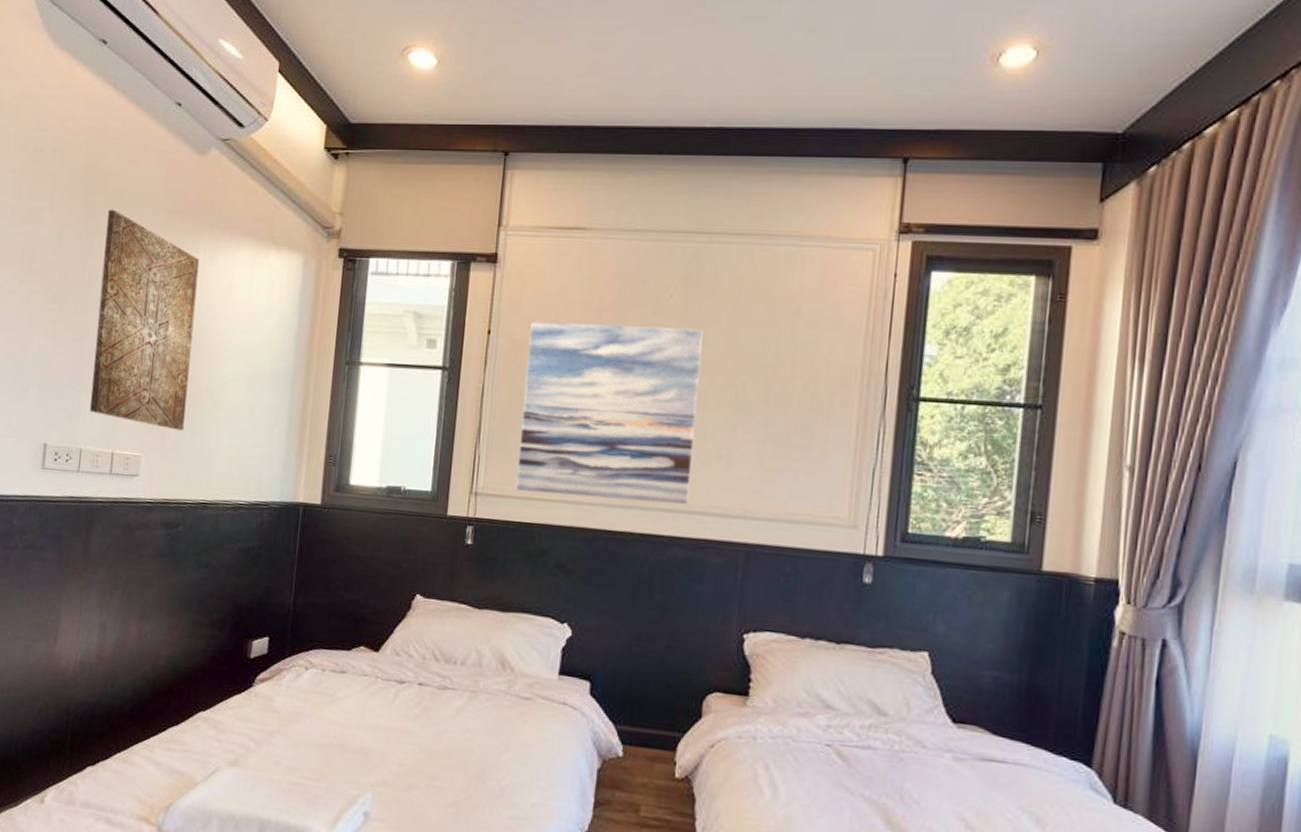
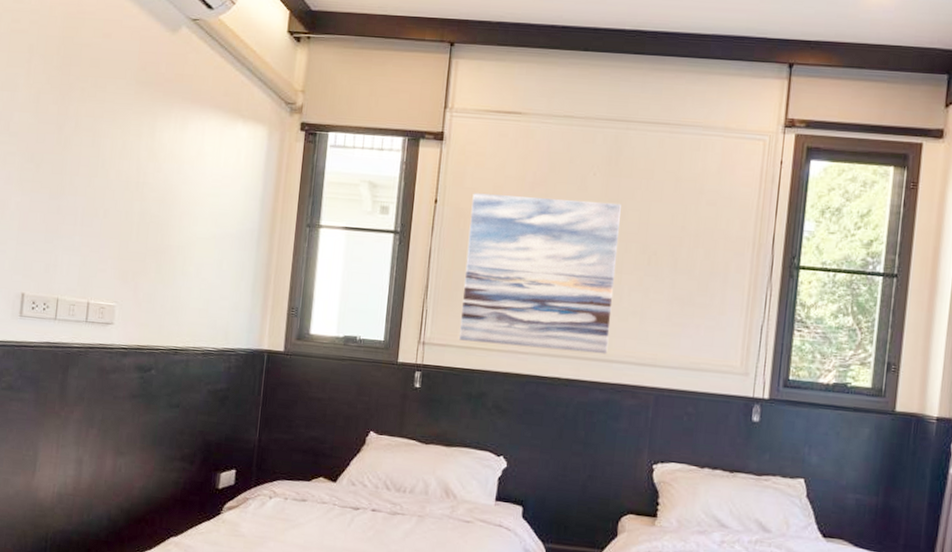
wall art: present [90,209,200,431] -> none [66,78,171,284]

